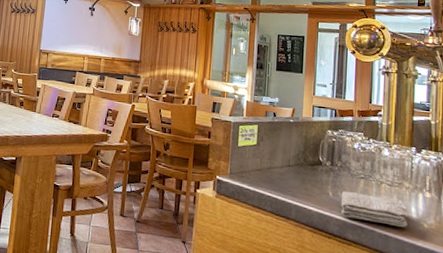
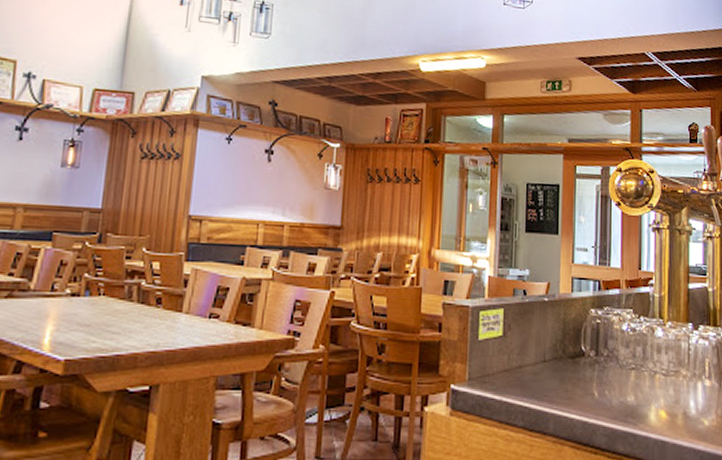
washcloth: present [340,191,409,228] -> none [608,387,687,429]

